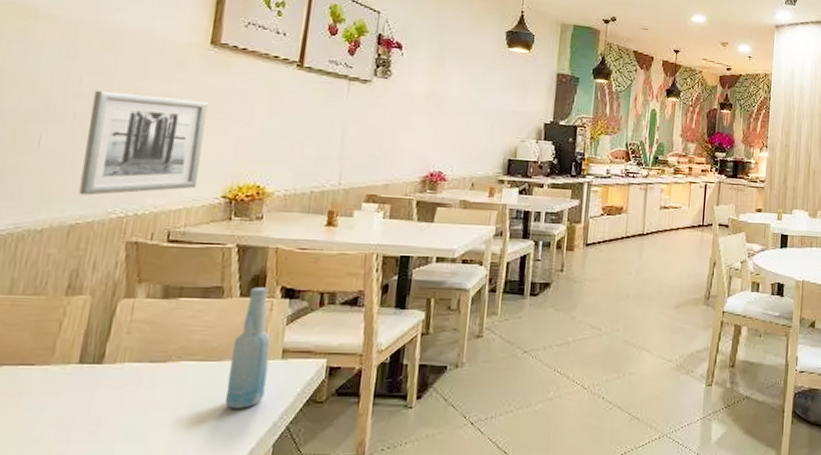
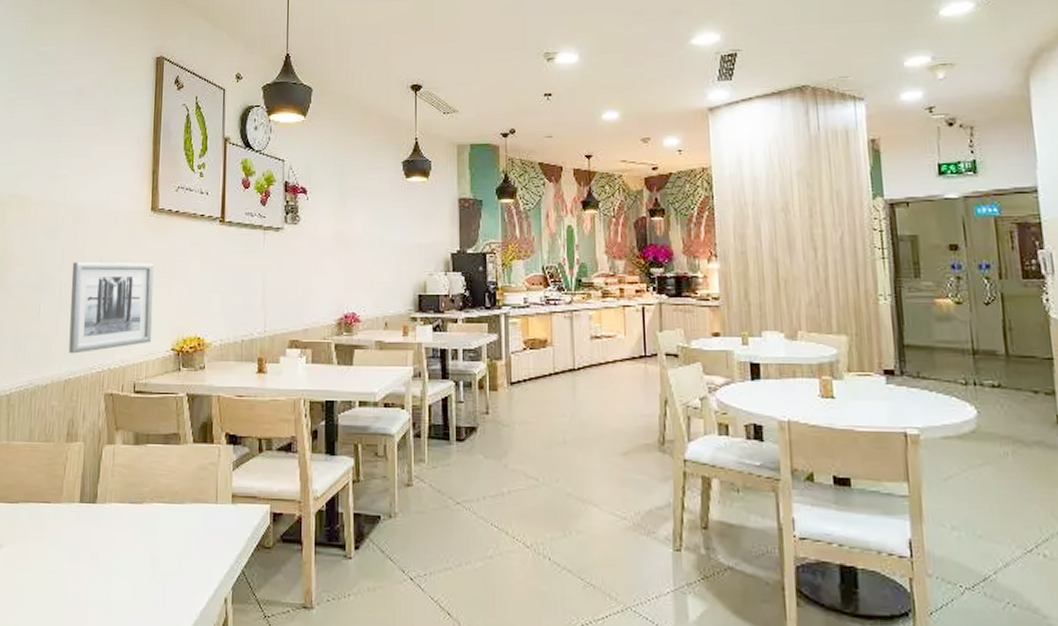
bottle: present [224,287,272,409] -> none [189,434,222,550]

